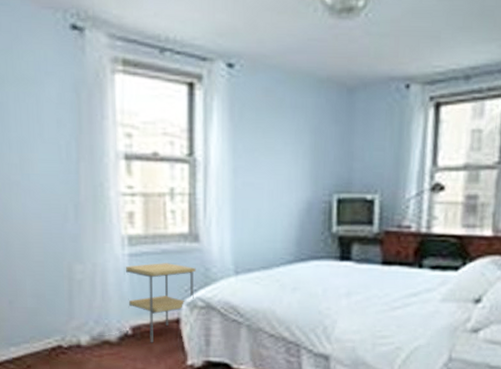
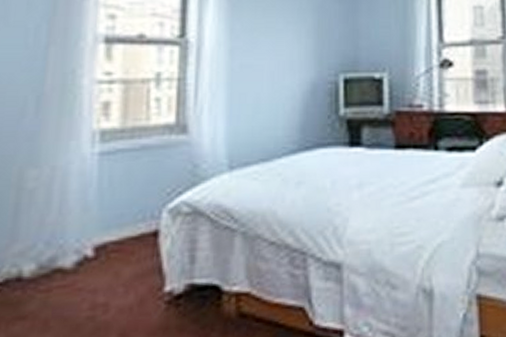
side table: present [124,263,196,343] -> none [85,161,182,266]

